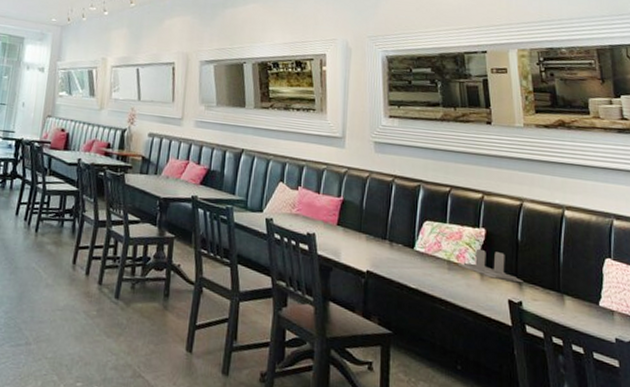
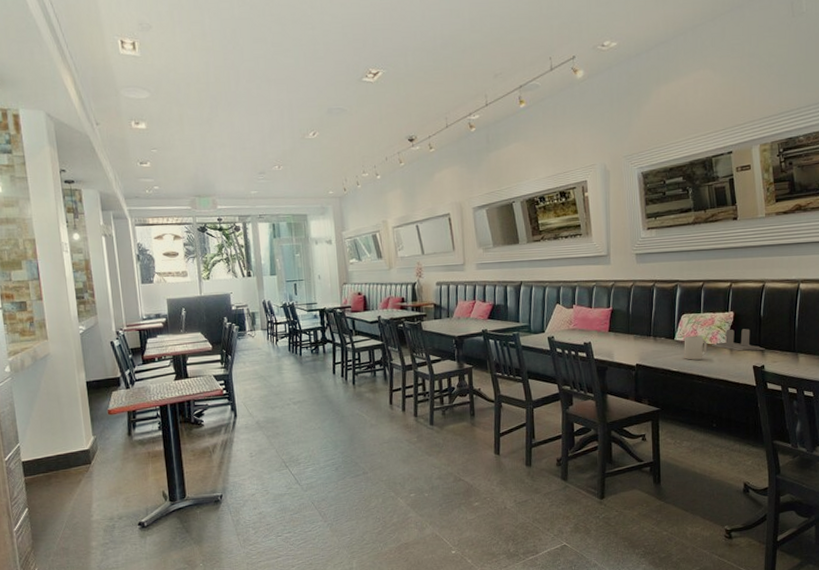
mug: none [424,248,453,280] -> present [684,335,708,360]

